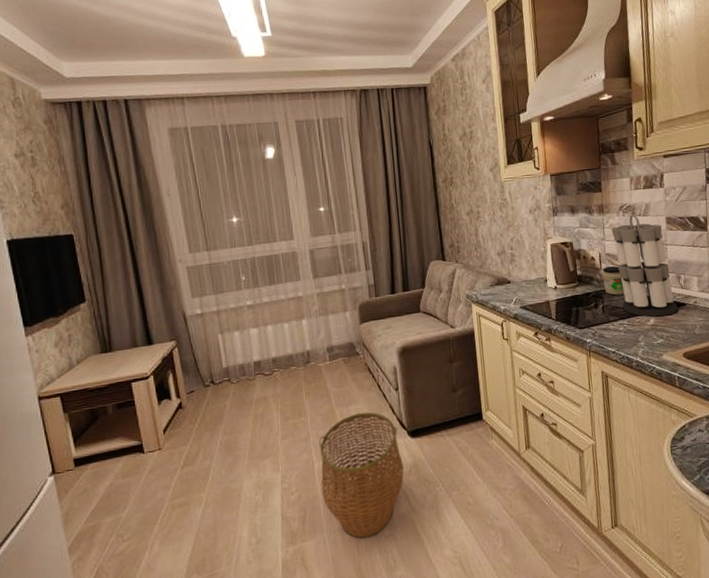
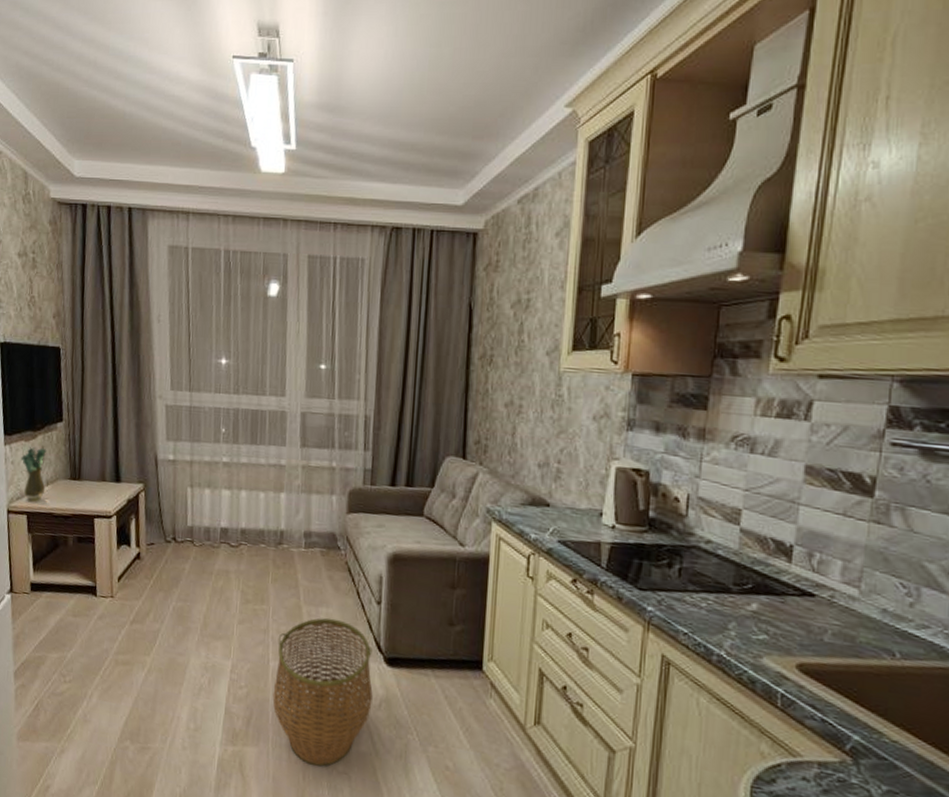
vase: none [46,328,77,385] -> present [21,446,47,503]
jar: present [602,266,625,296] -> none [687,515,718,559]
spice rack: present [611,214,679,317] -> none [711,450,802,606]

